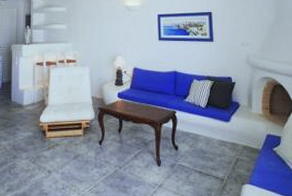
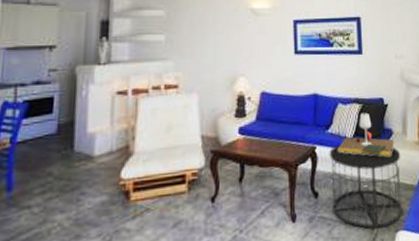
side table: none [186,111,249,180] -> present [329,144,403,230]
cocktail glass: none [193,88,241,123] -> present [337,112,394,156]

